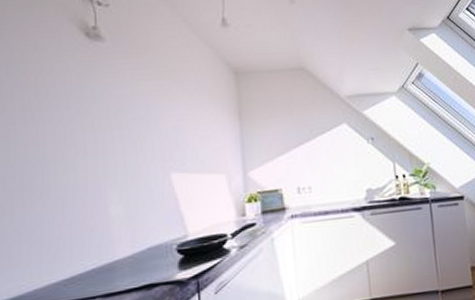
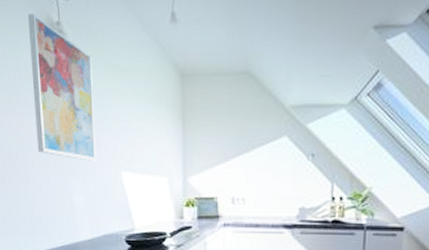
wall art: none [58,19,140,166] -> present [28,14,97,161]

